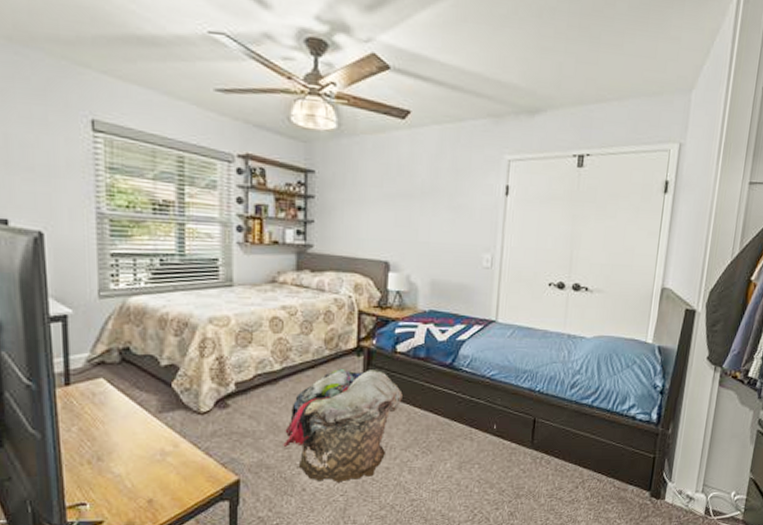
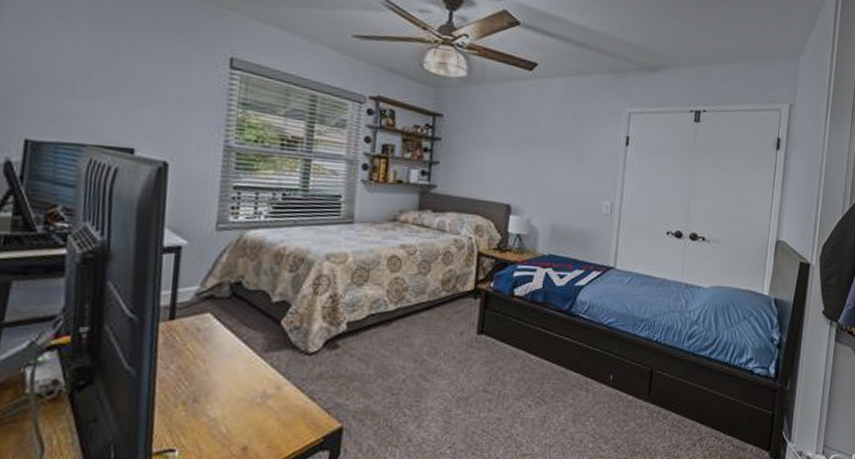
laundry basket: present [283,369,403,483] -> none [391,311,518,433]

